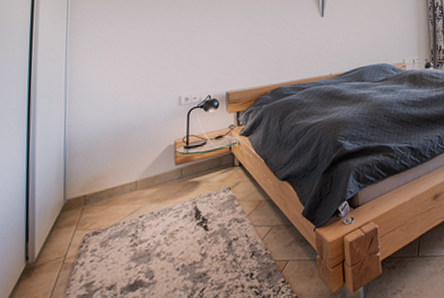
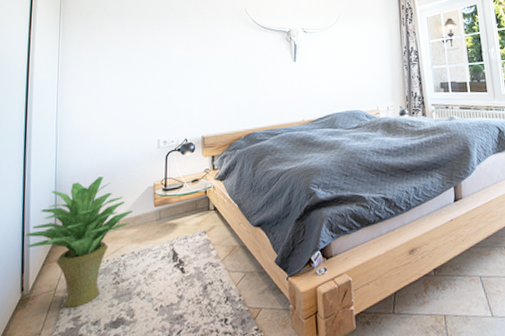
potted plant: none [30,136,151,274] -> present [25,177,132,308]

